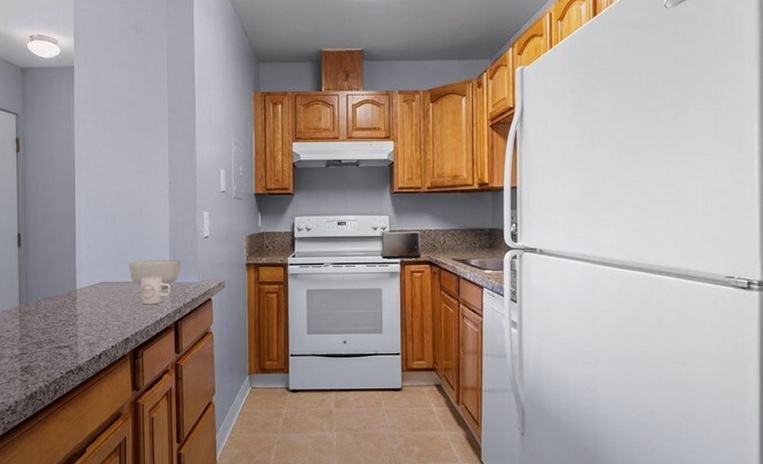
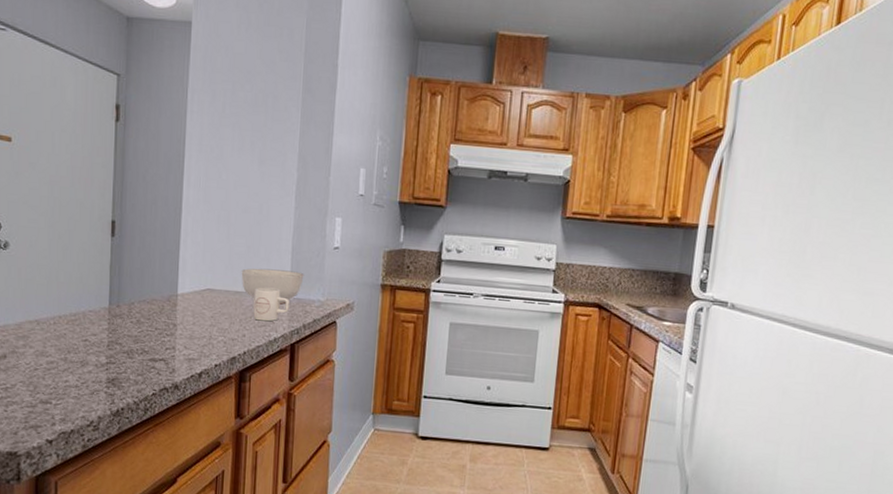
toaster: present [380,230,422,259] -> none [541,261,594,299]

